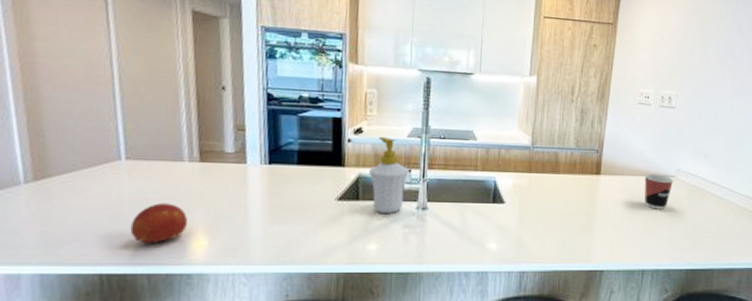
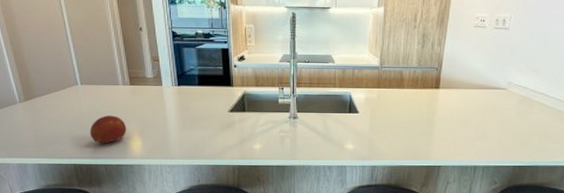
soap bottle: present [369,136,410,213] -> none [252,62,282,121]
cup: present [644,174,674,210] -> none [478,87,505,117]

